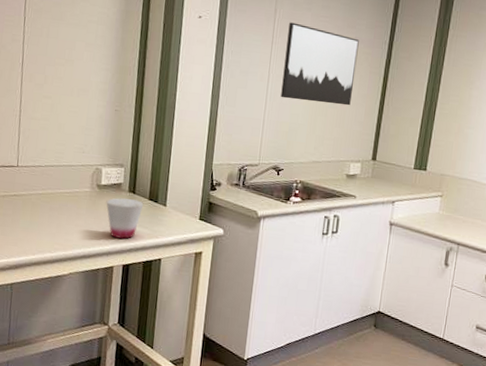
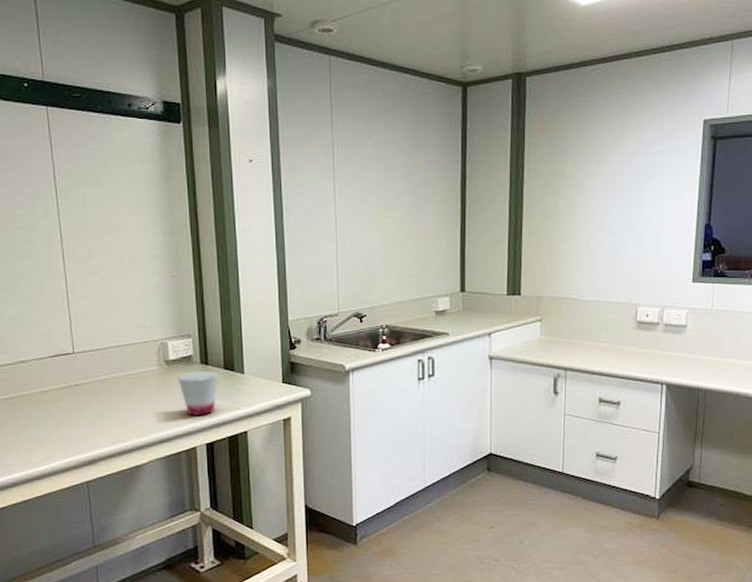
wall art: present [281,22,359,106] -> none [350,153,430,238]

